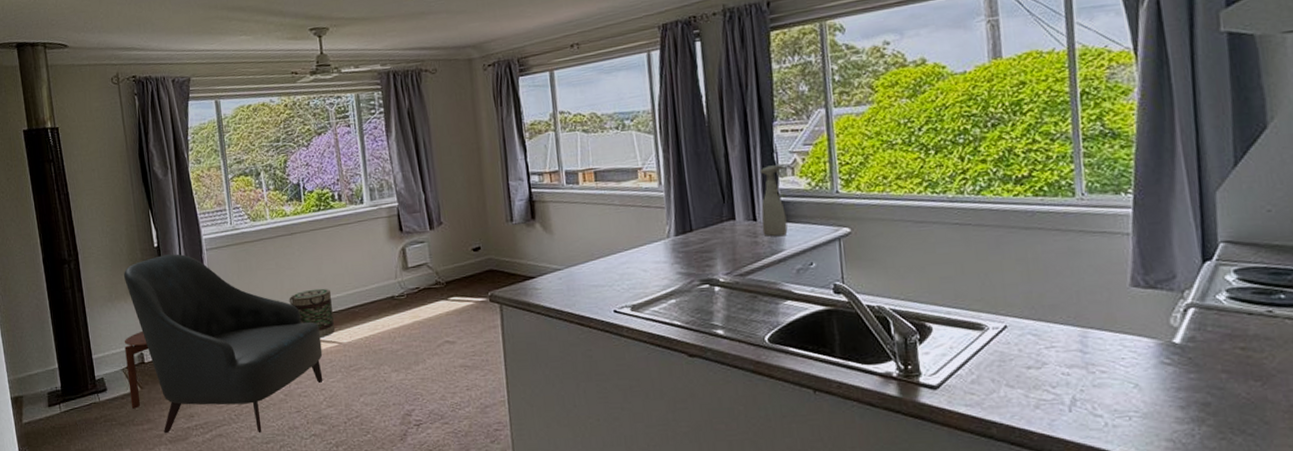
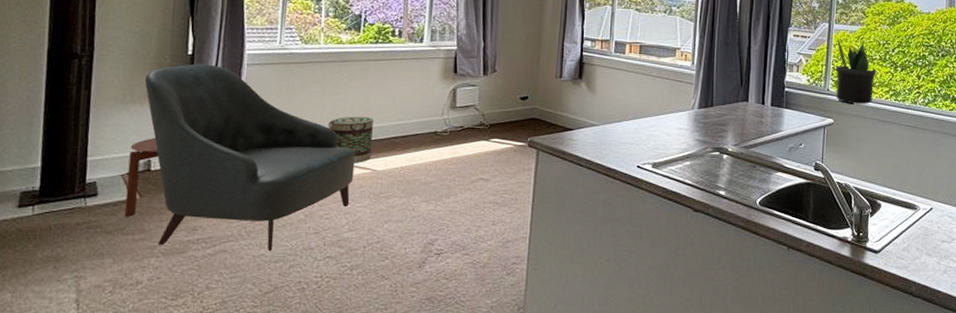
spray bottle: present [760,164,788,237] -> none [768,62,791,120]
planter: none [839,122,900,206] -> present [836,37,876,105]

